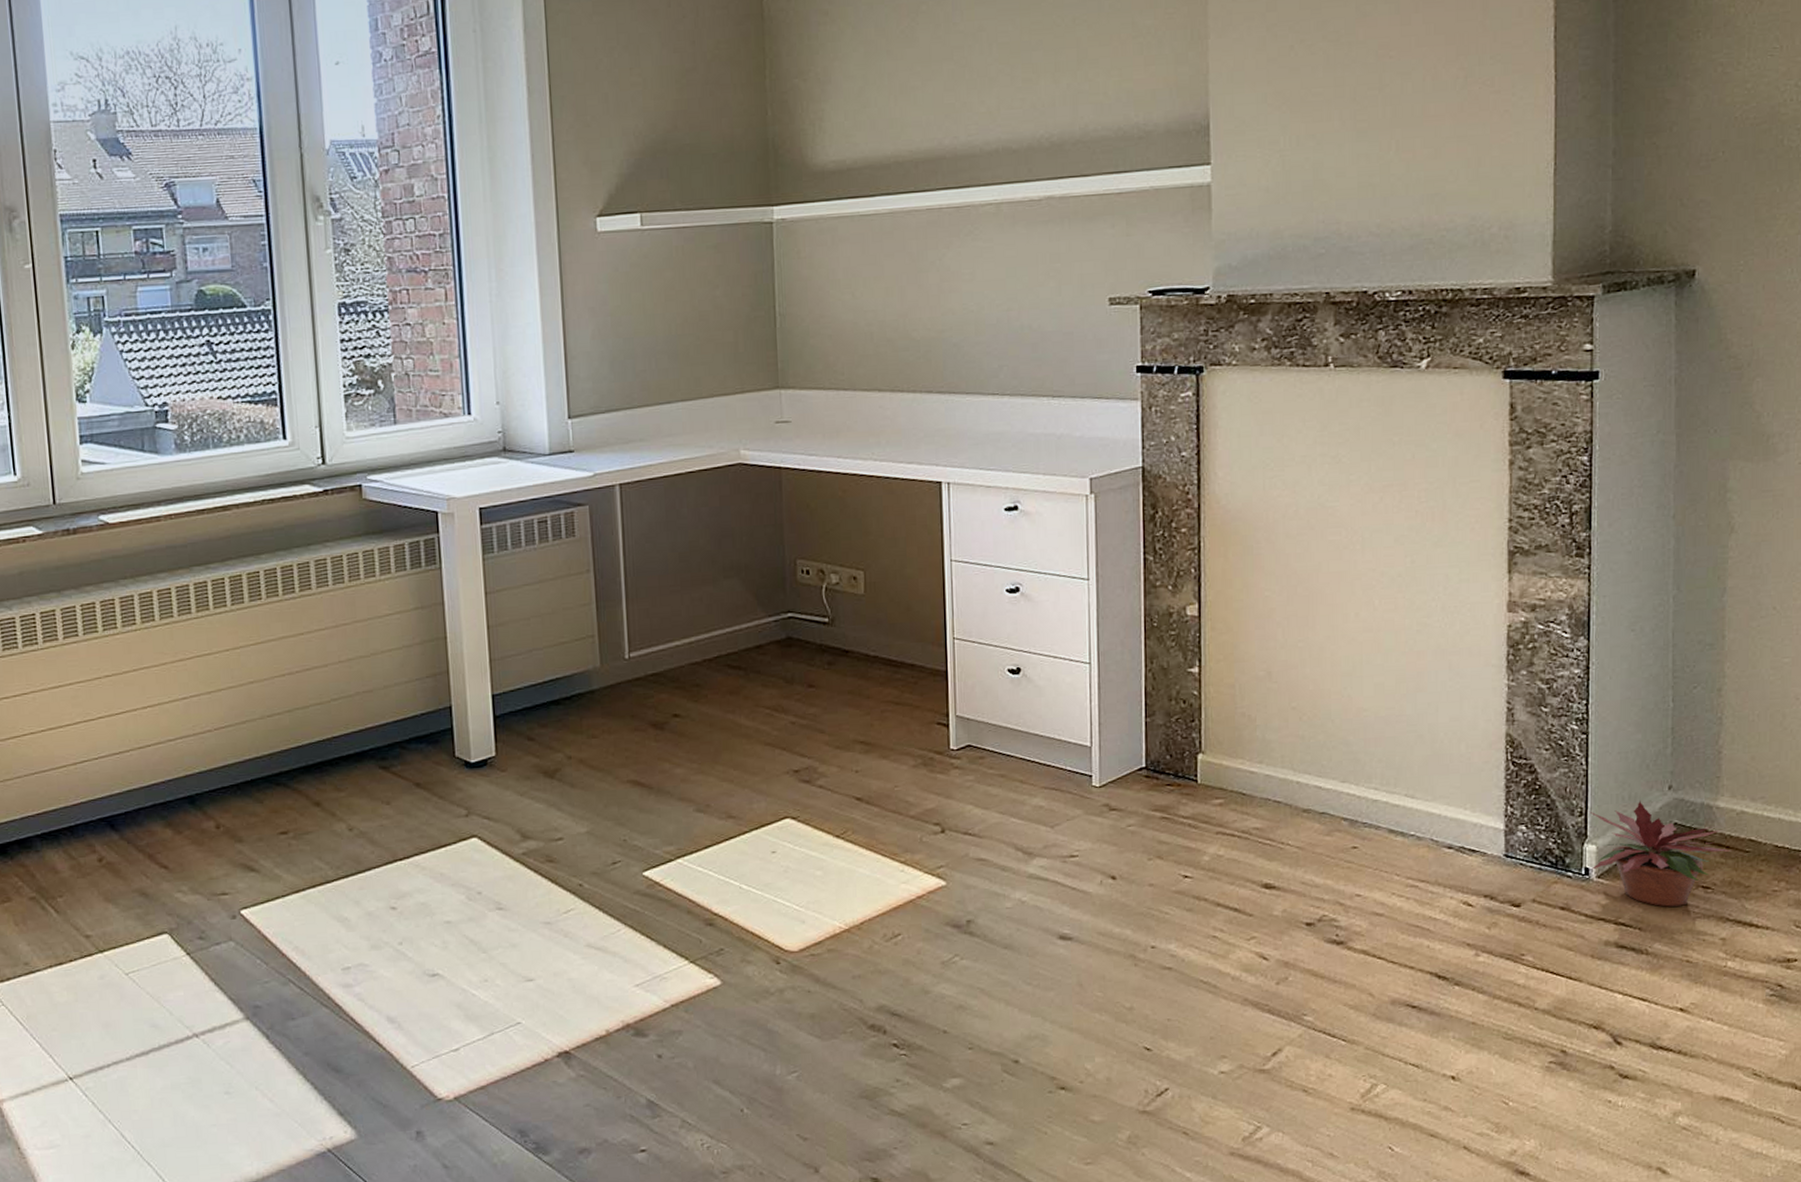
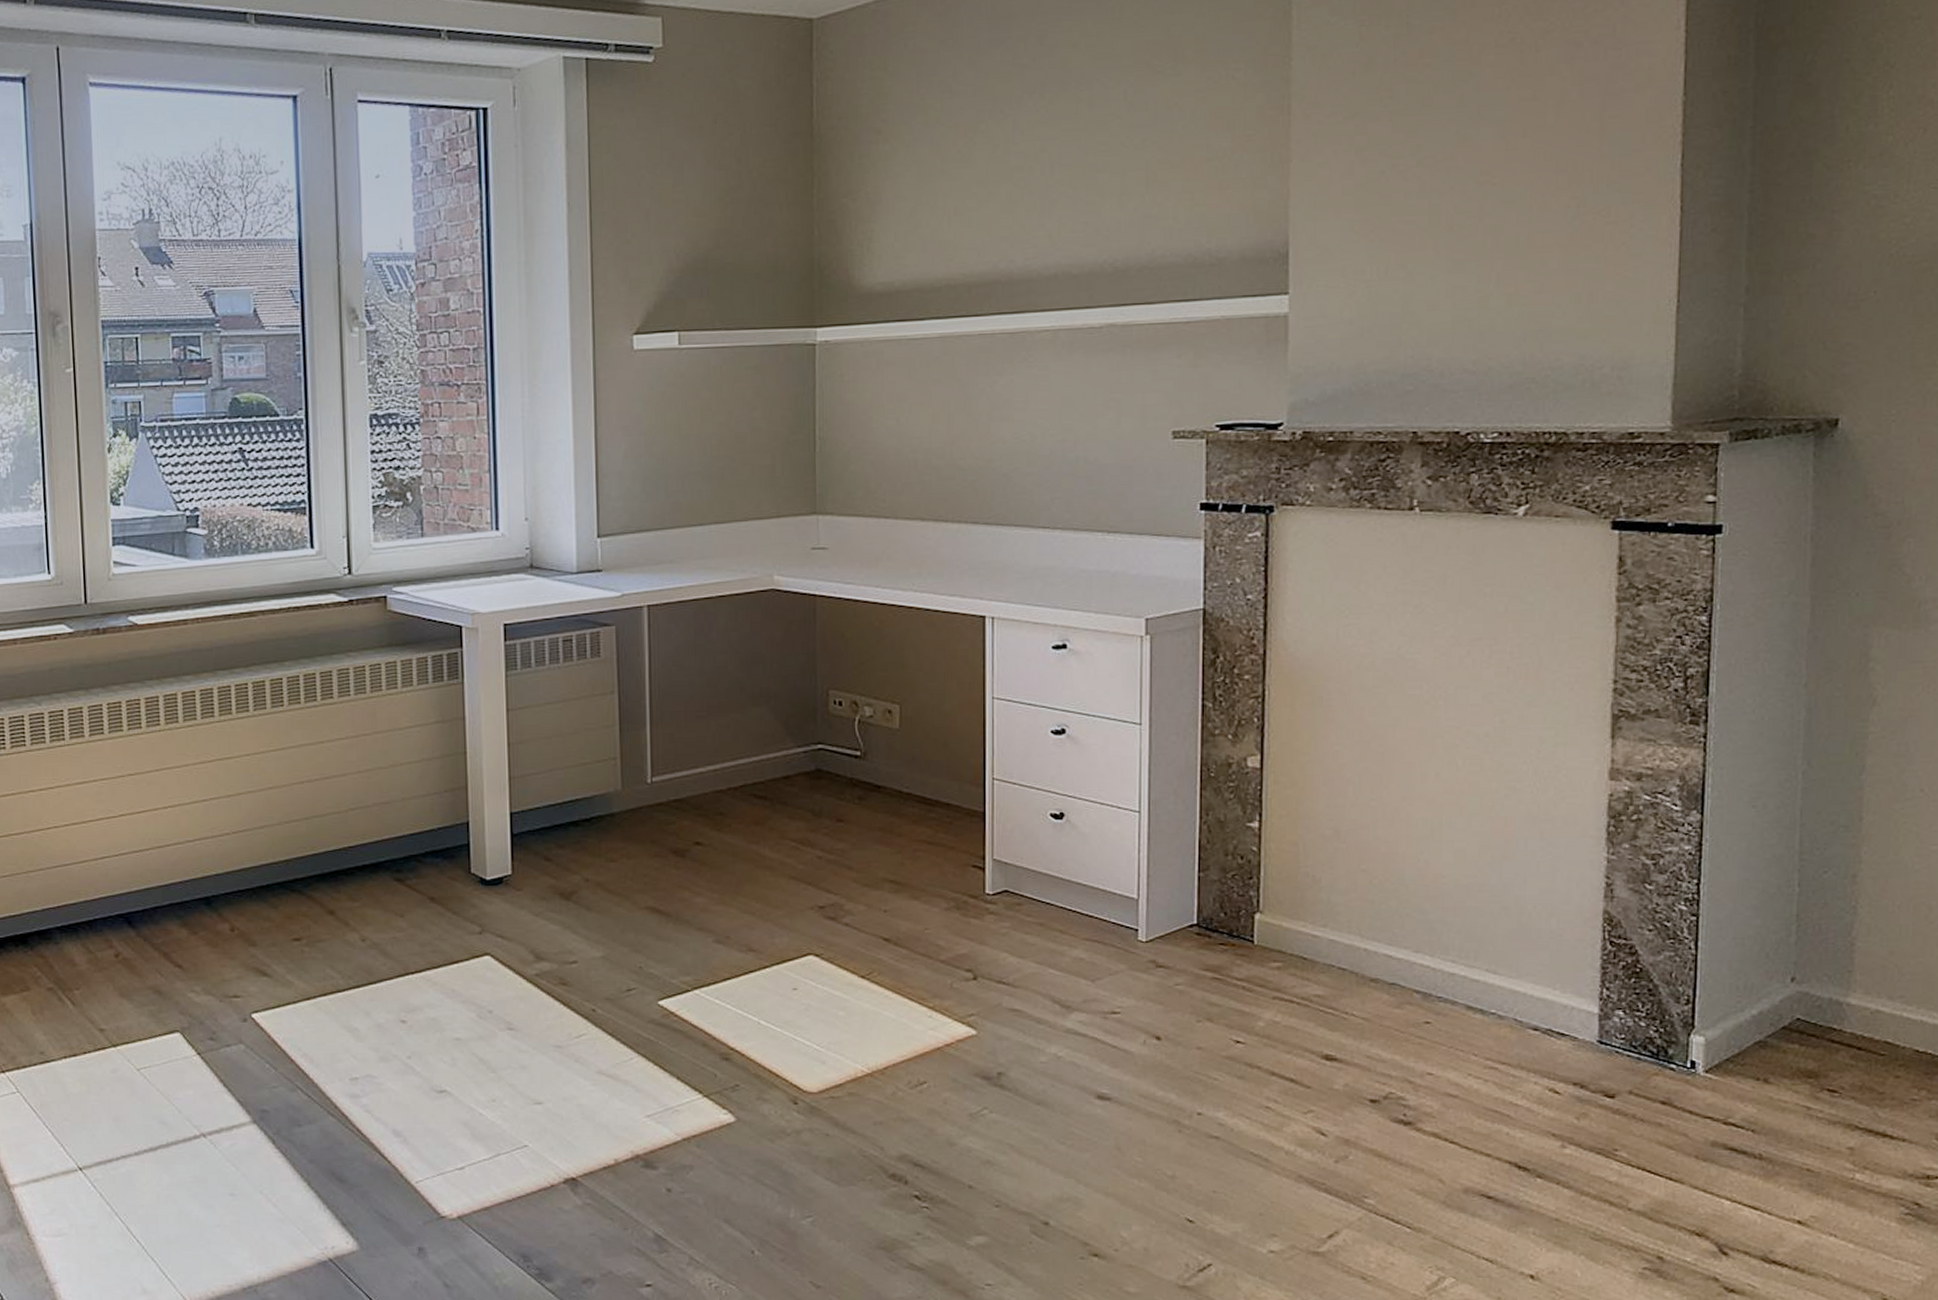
potted plant: present [1588,801,1732,907] -> none [1696,992,1864,1109]

